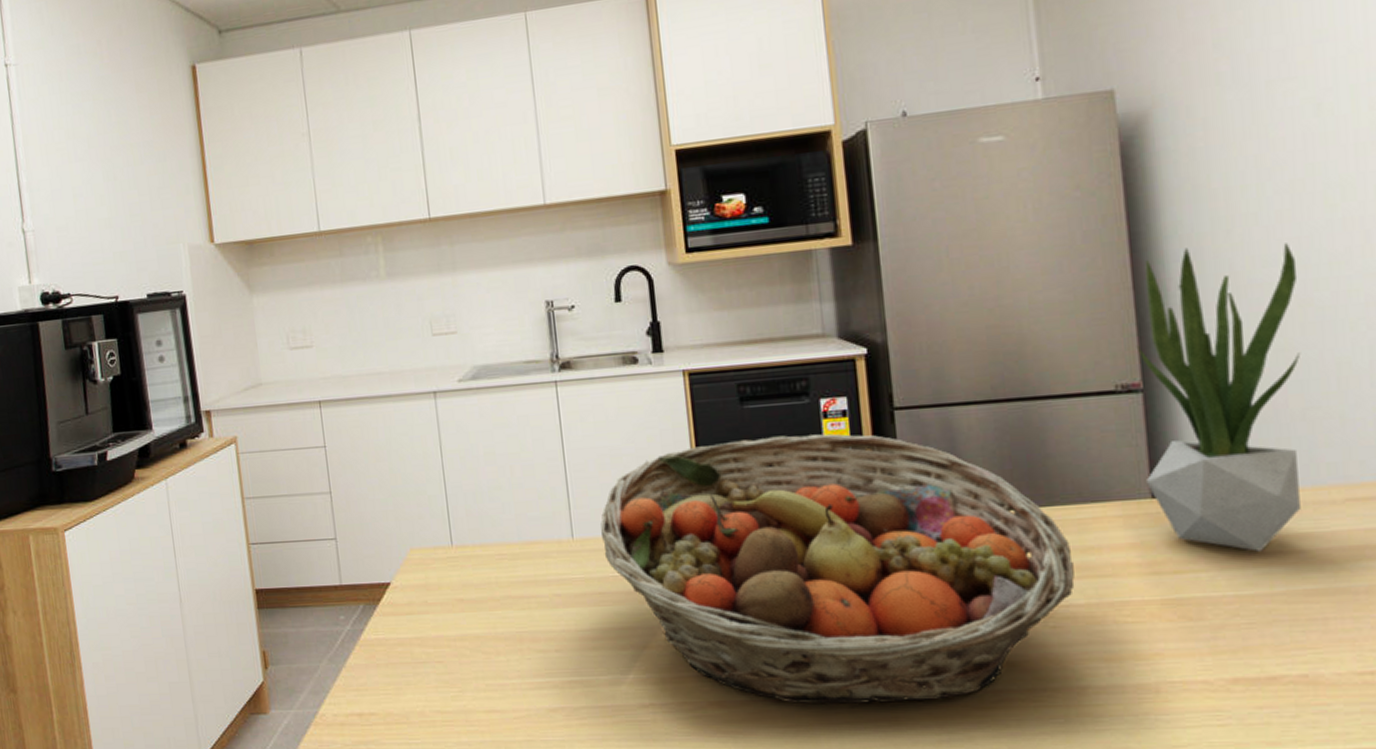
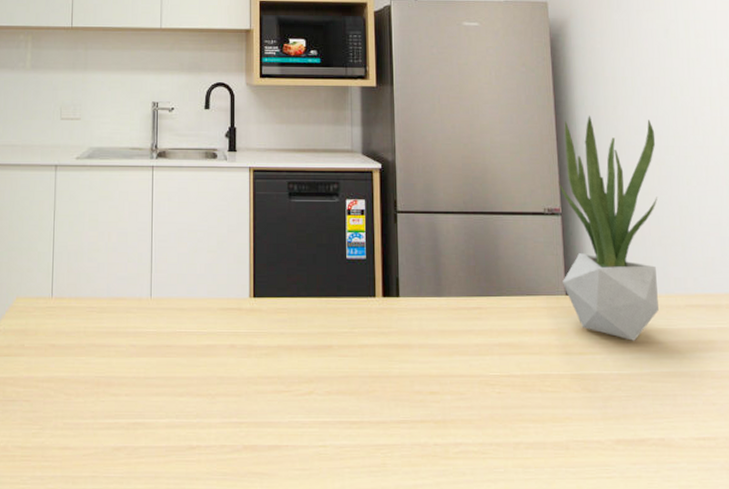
fruit basket: present [600,433,1075,705] -> none [174,225,514,451]

